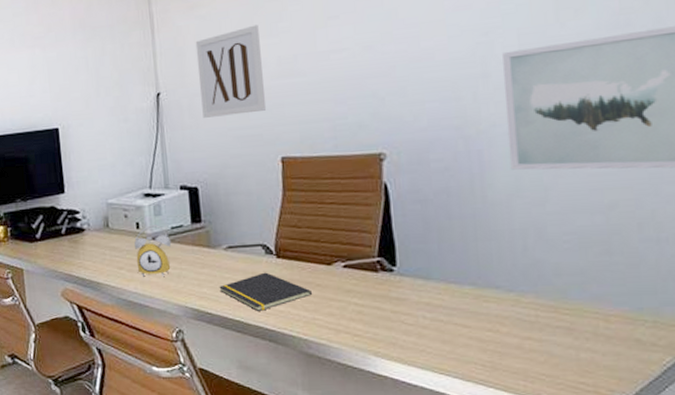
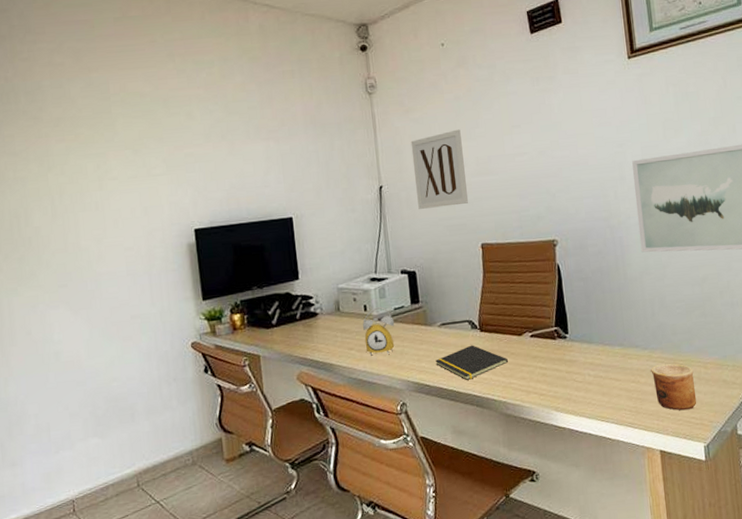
cup: none [517,311,590,373] -> present [651,363,697,411]

